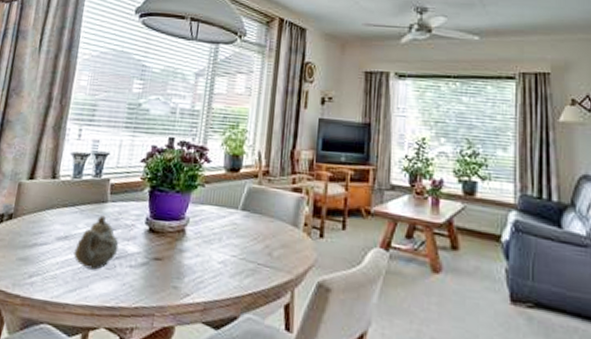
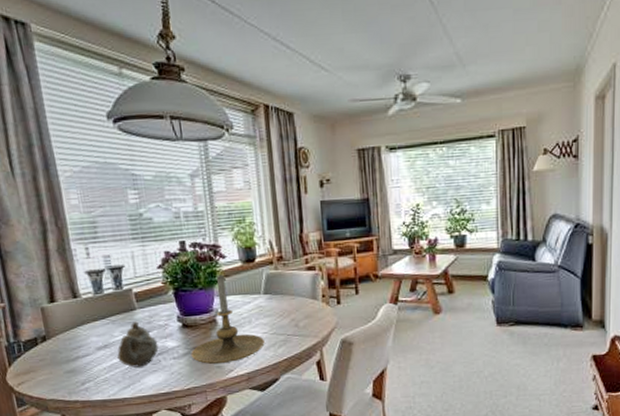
candle holder: none [149,179,231,285] -> present [191,274,265,364]

